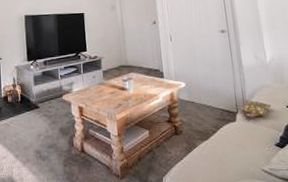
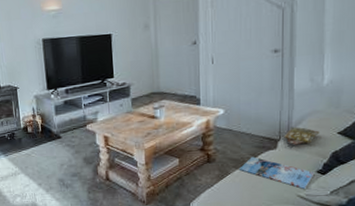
magazine: none [205,129,274,163] -> present [239,156,315,189]

